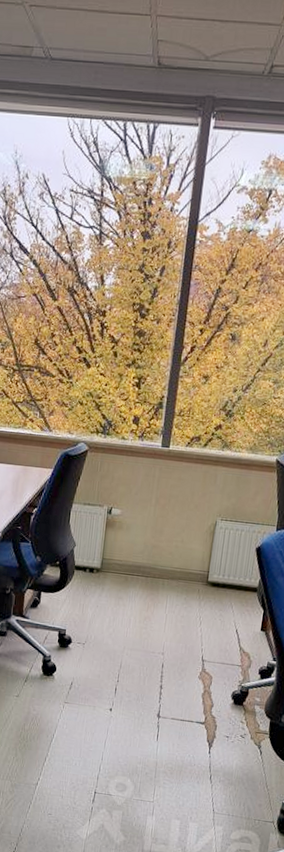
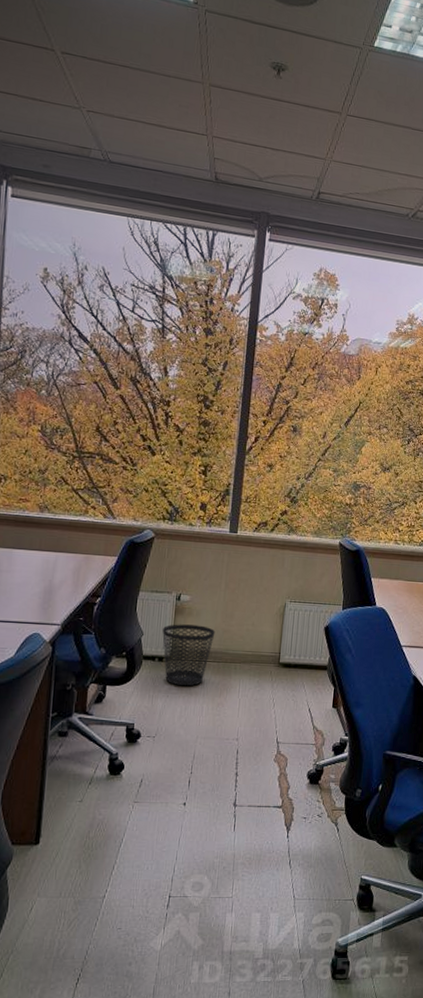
wastebasket: none [93,537,145,598] -> present [162,624,216,686]

